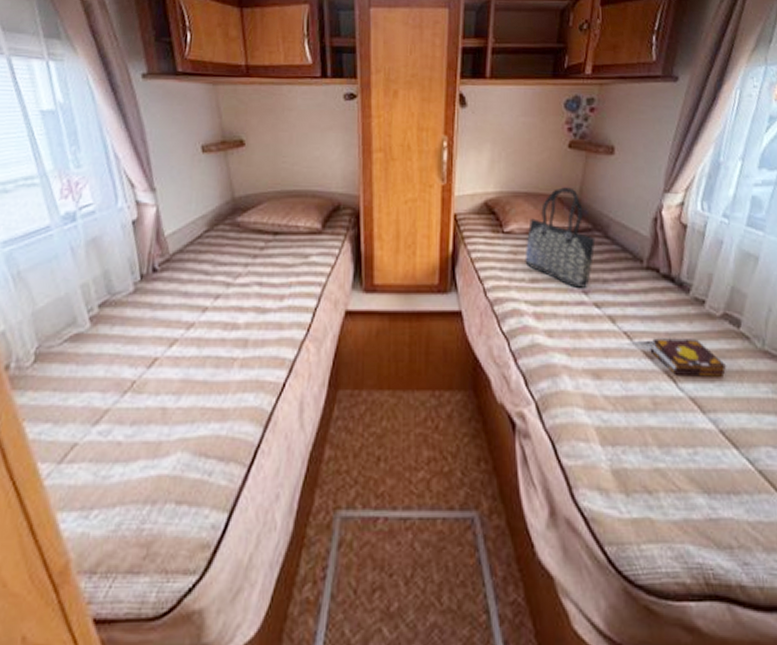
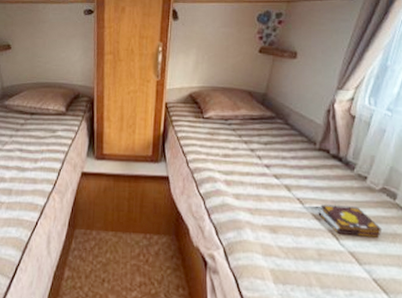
tote bag: present [524,187,596,289] -> none [219,84,278,164]

